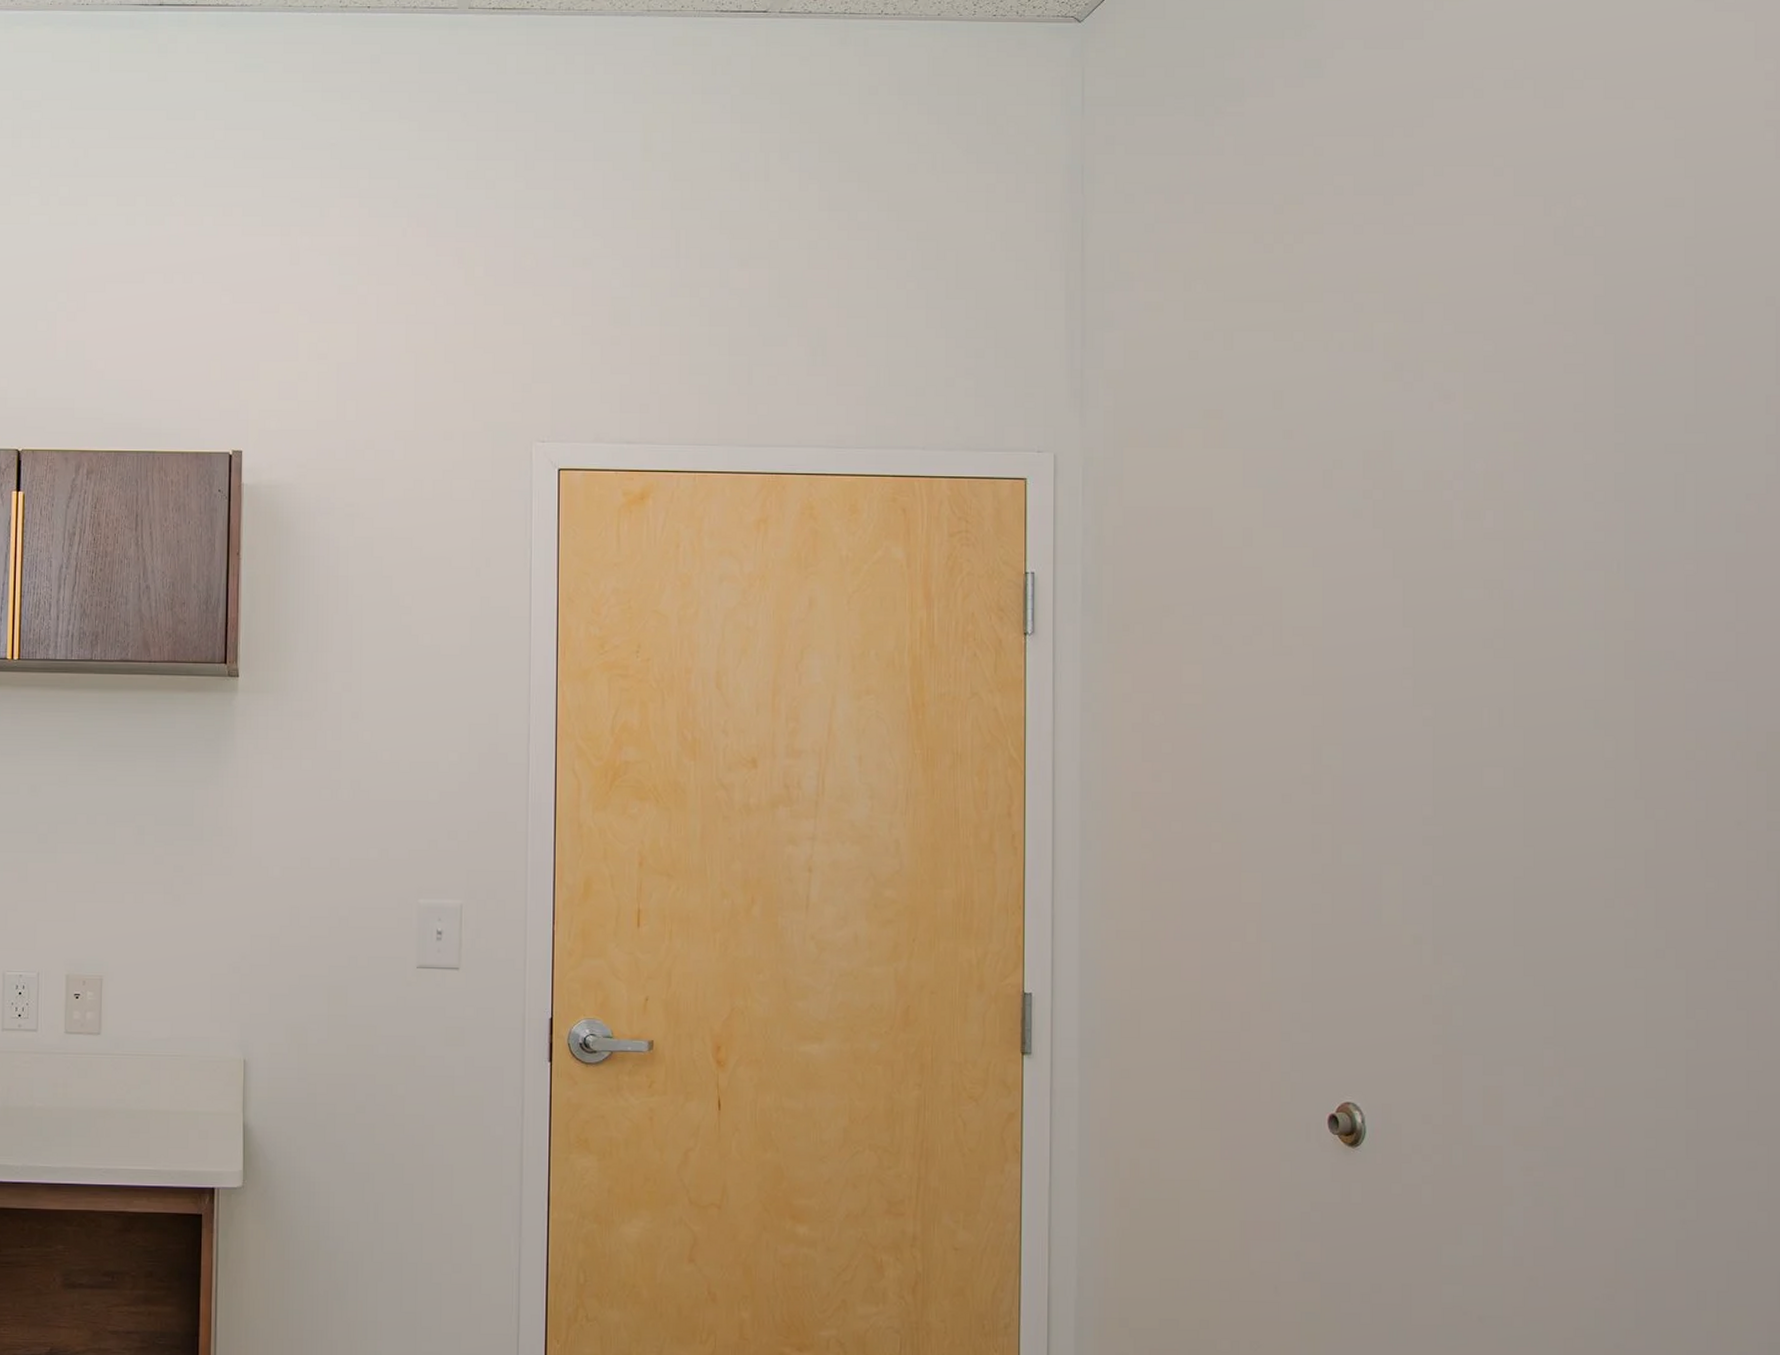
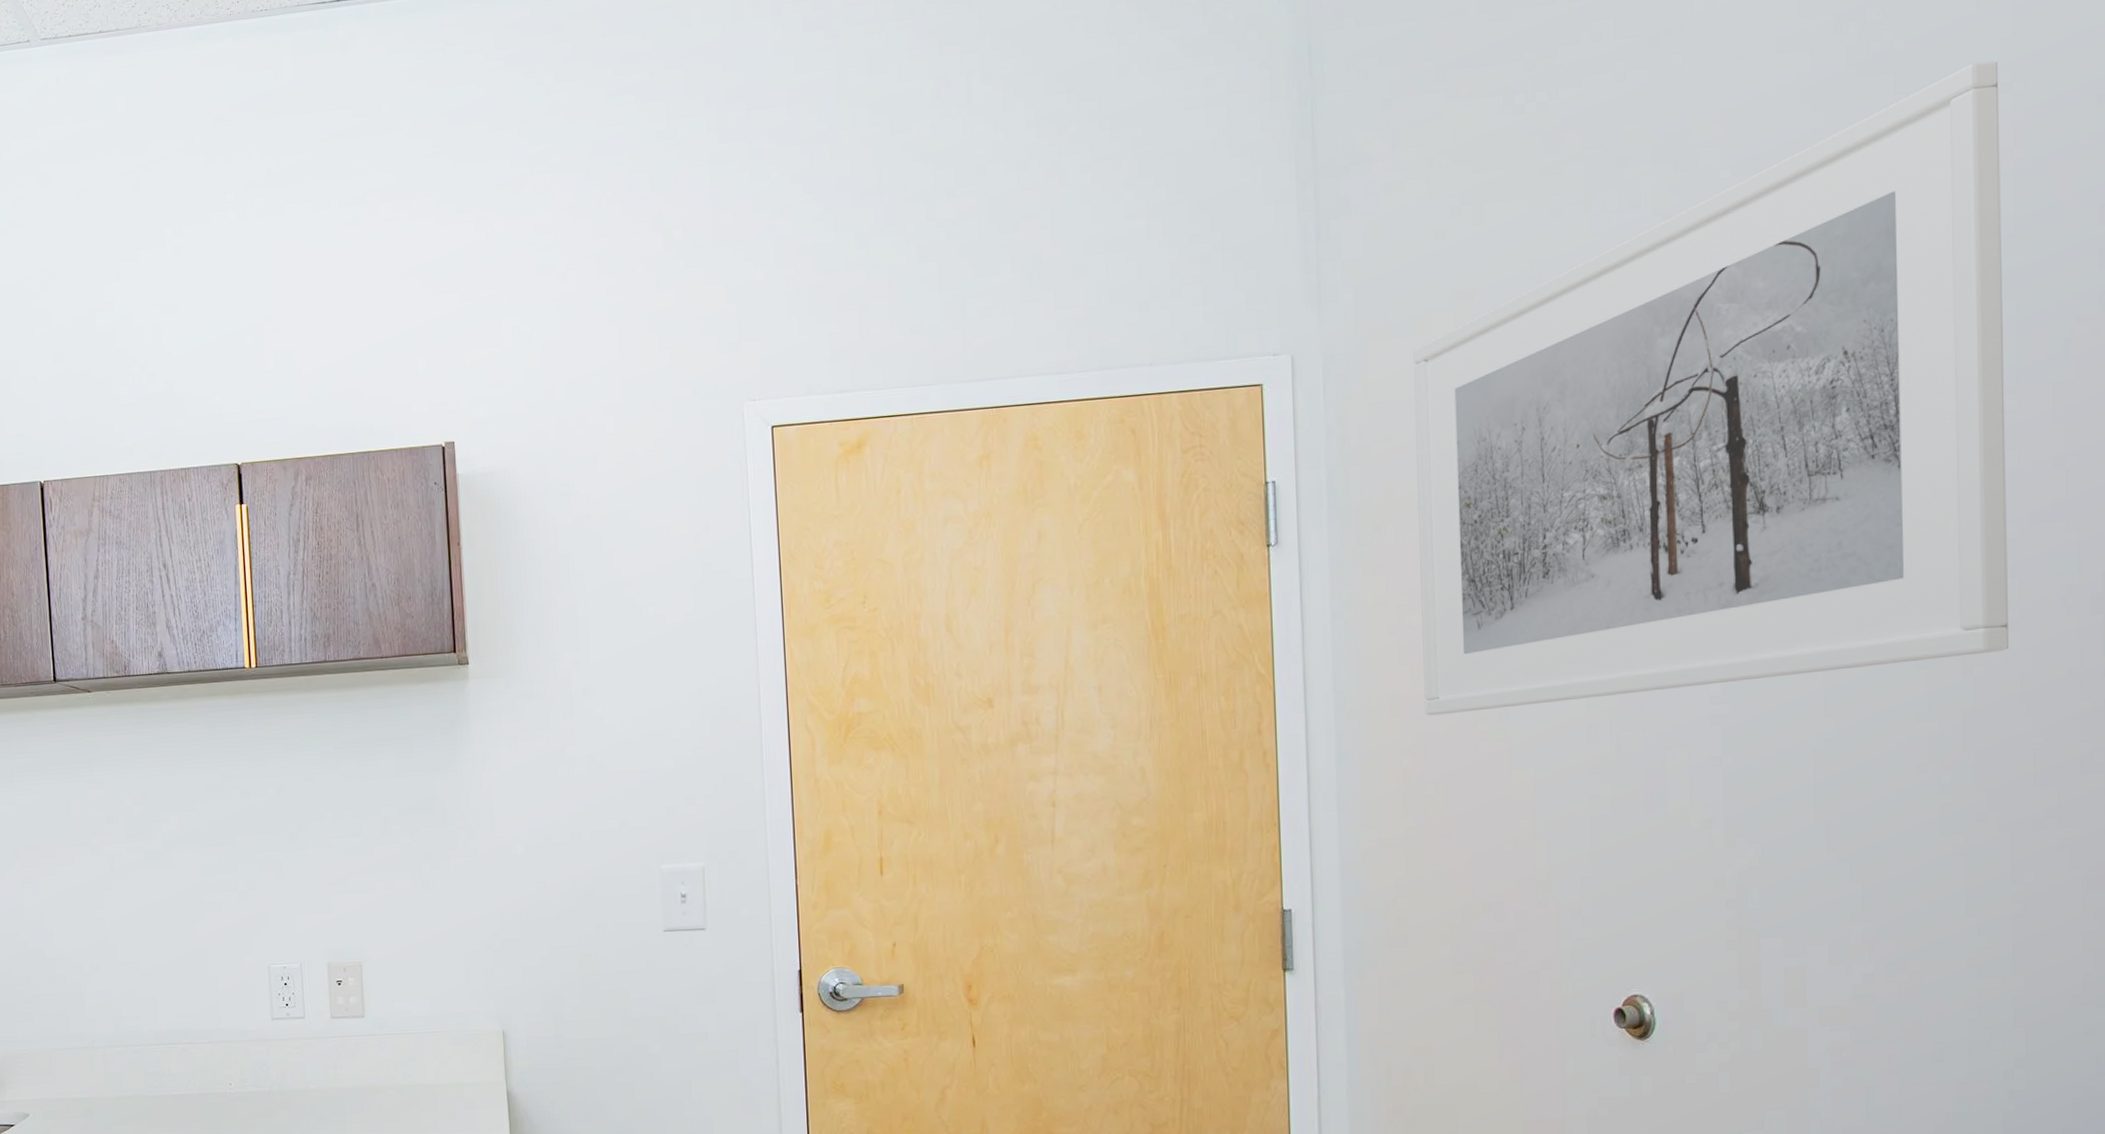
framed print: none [1164,255,1685,813] -> present [1413,60,2008,716]

